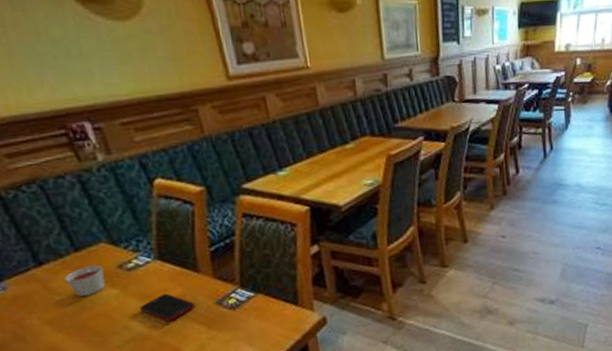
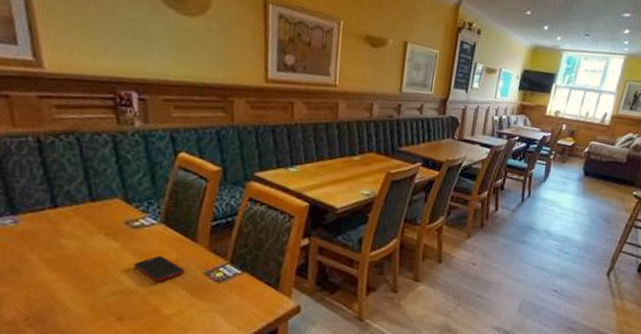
candle: present [64,264,106,297] -> none [73,216,112,244]

